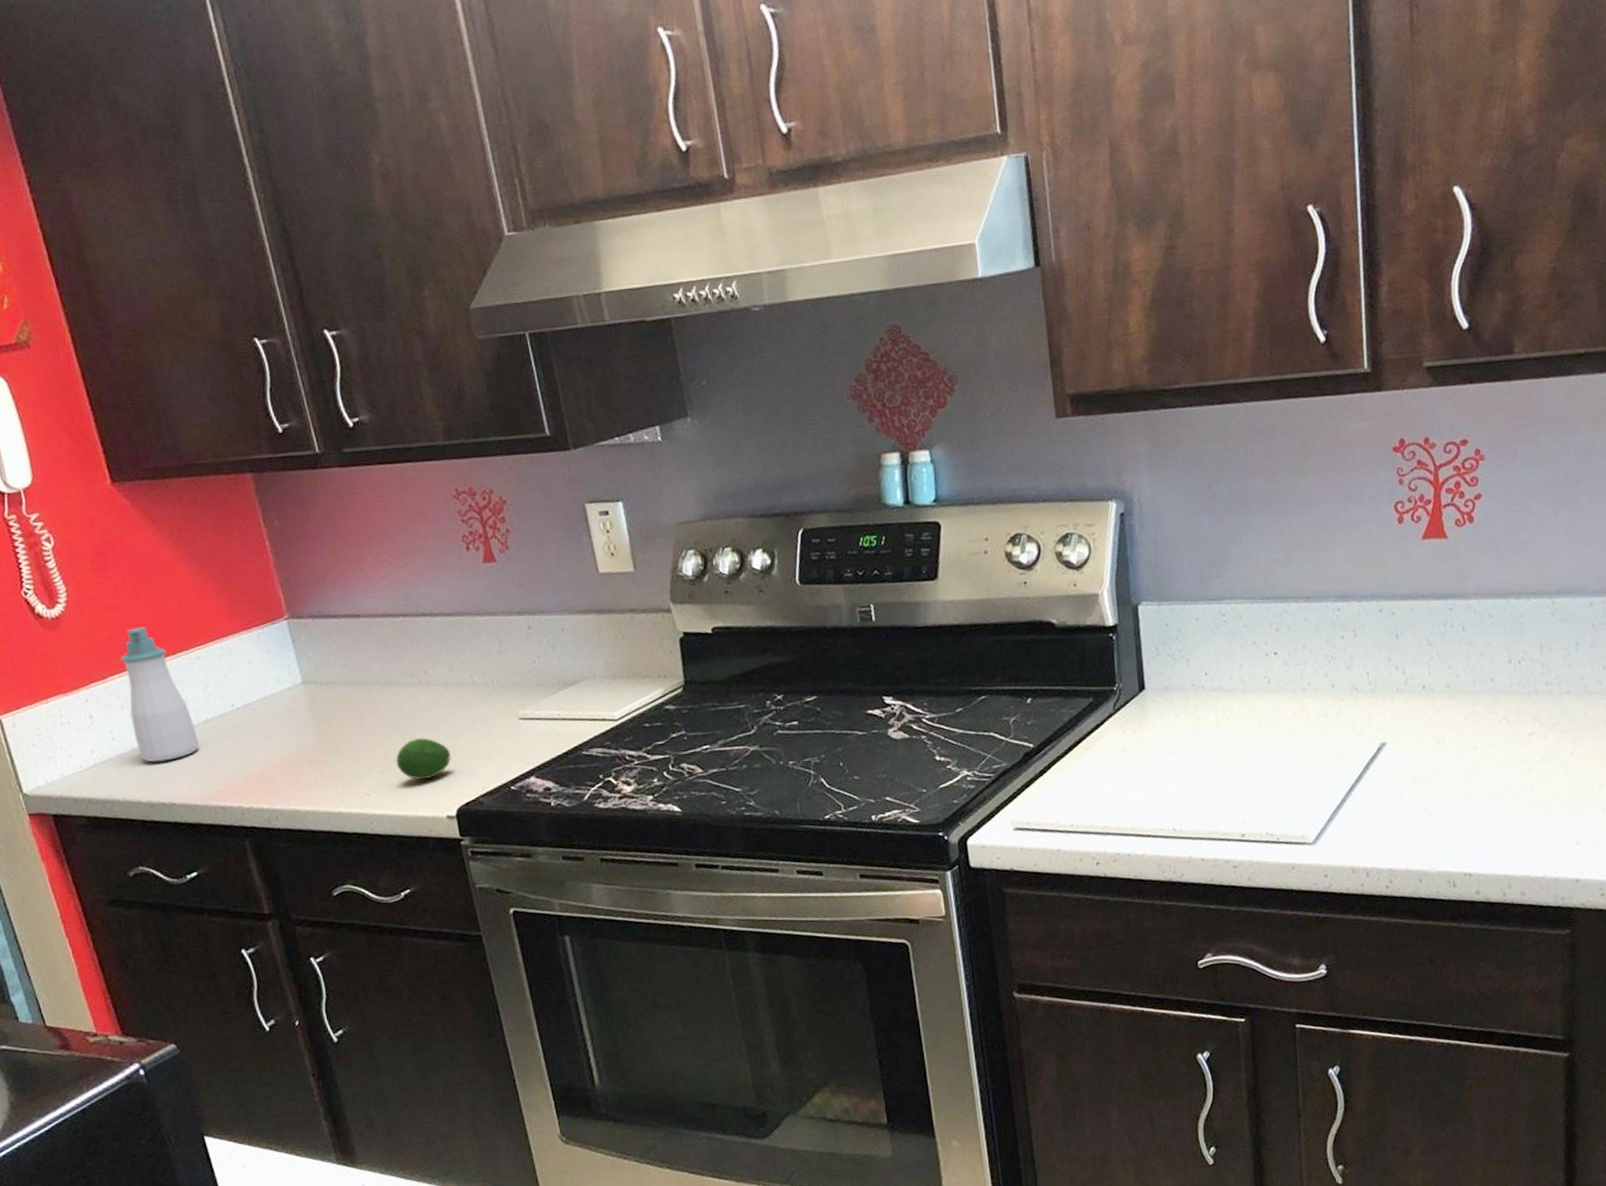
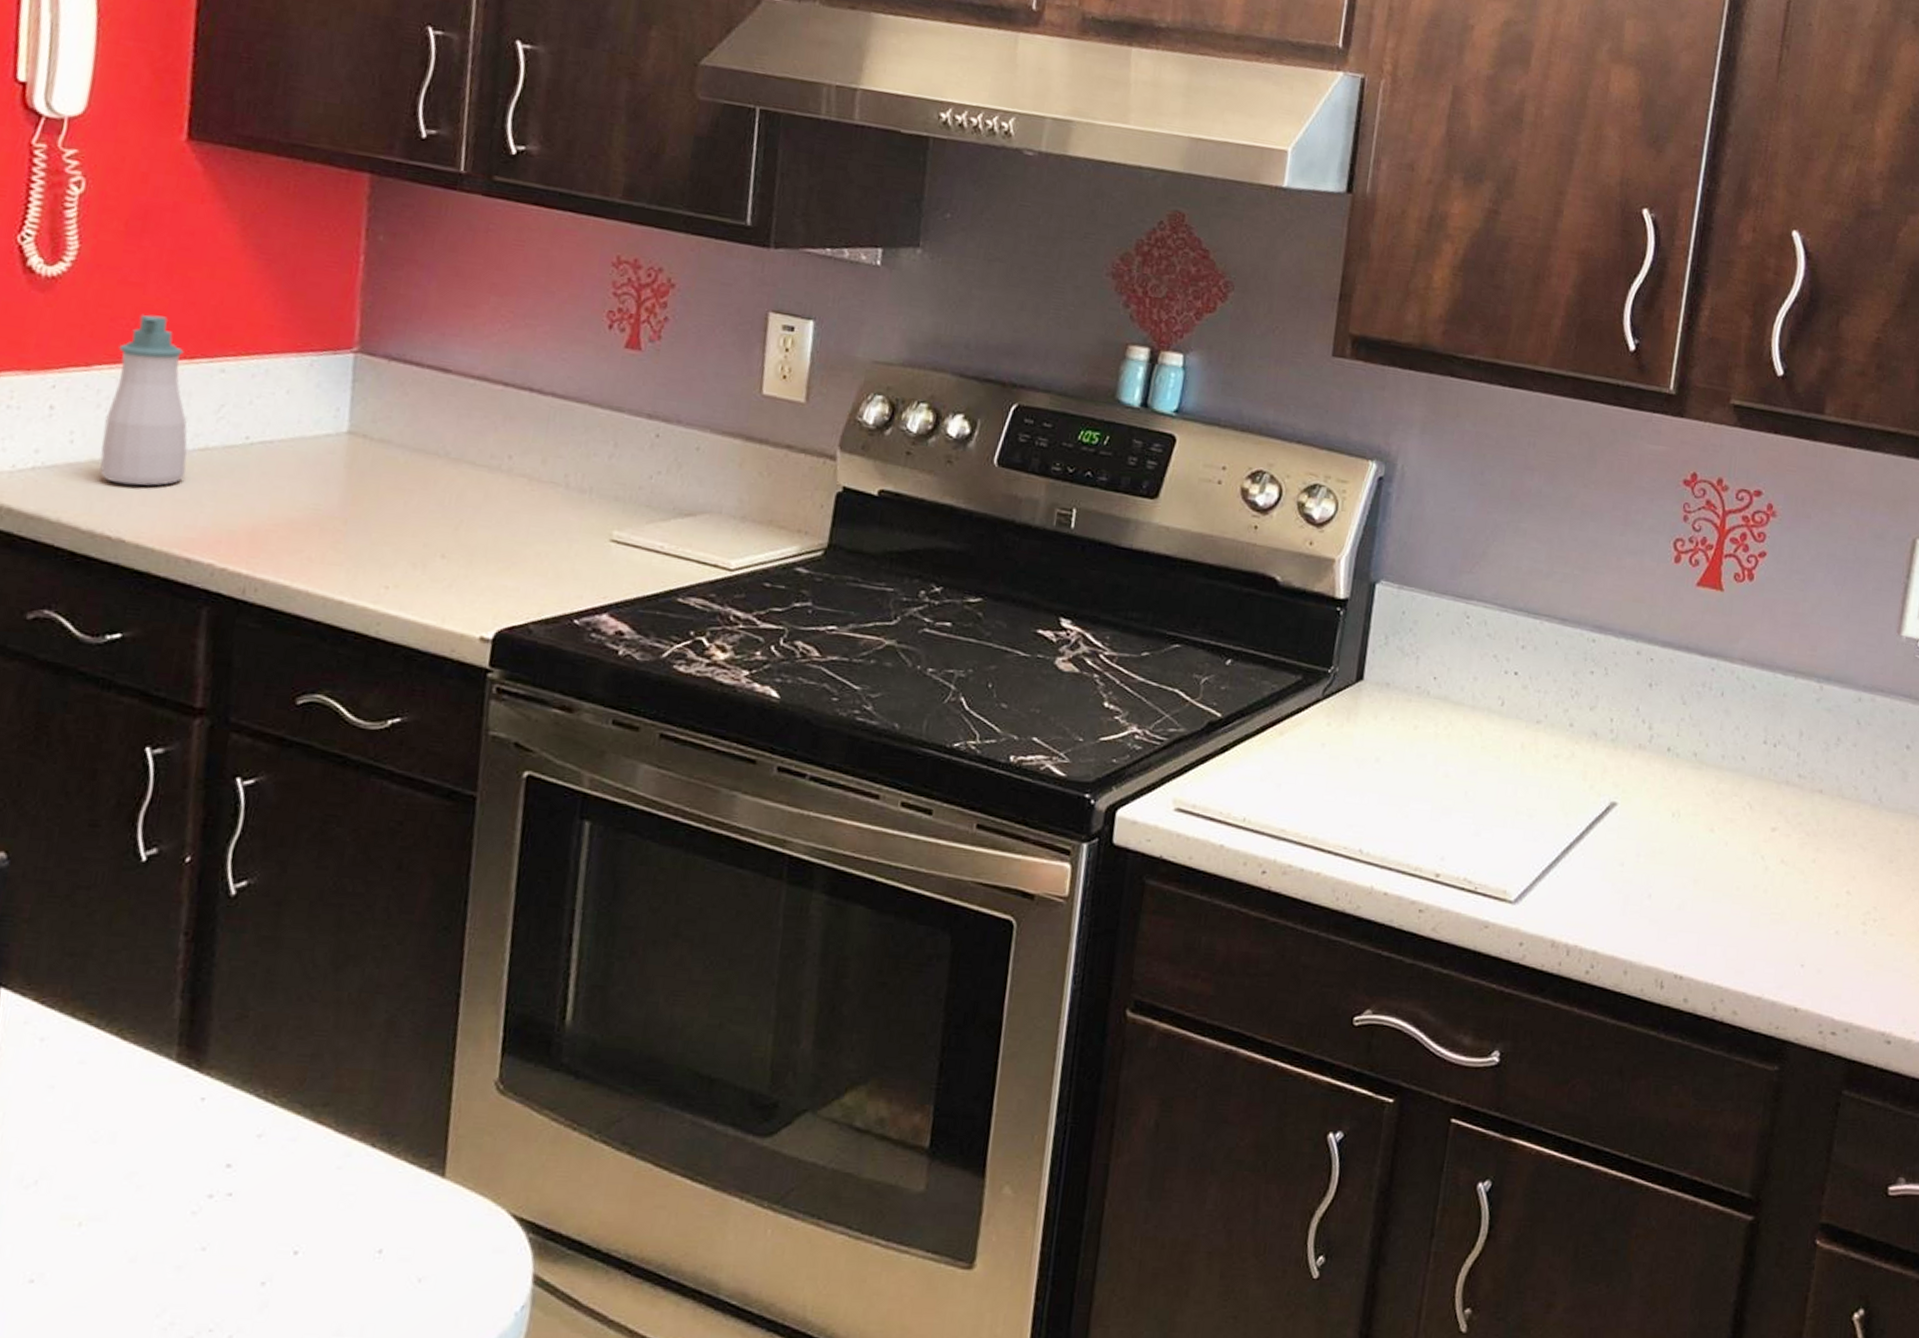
fruit: present [395,738,451,781] -> none [435,533,511,587]

